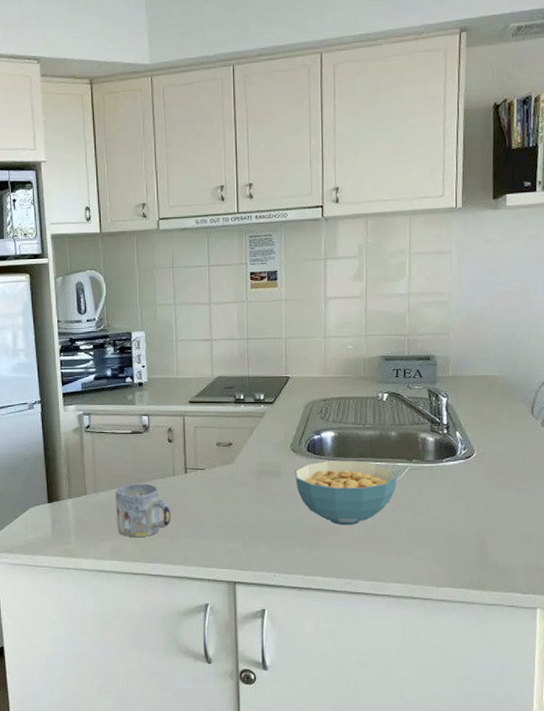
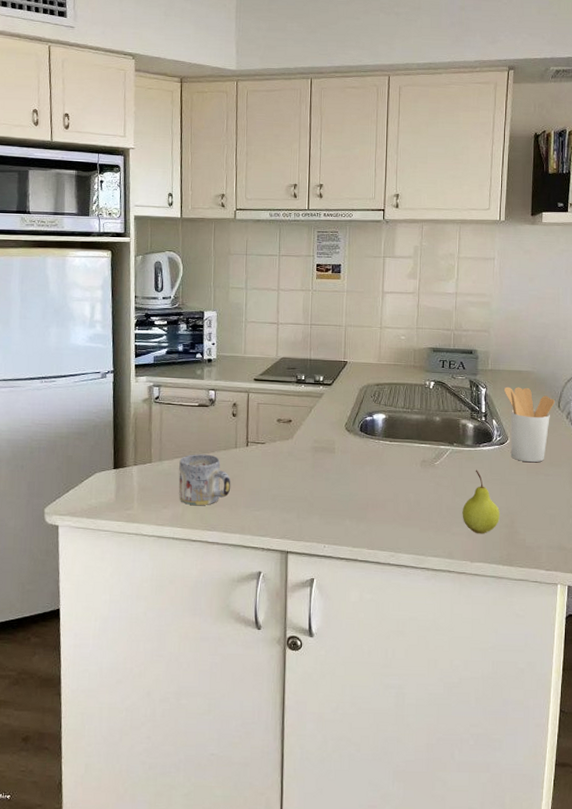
cereal bowl: present [295,460,398,526] -> none [348,441,440,502]
fruit: none [425,487,468,557] -> present [462,470,500,534]
utensil holder: none [467,394,527,477] -> present [503,386,555,463]

